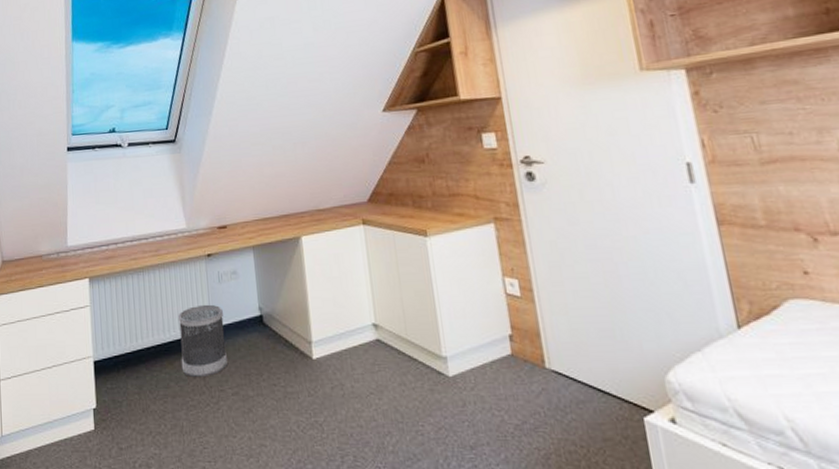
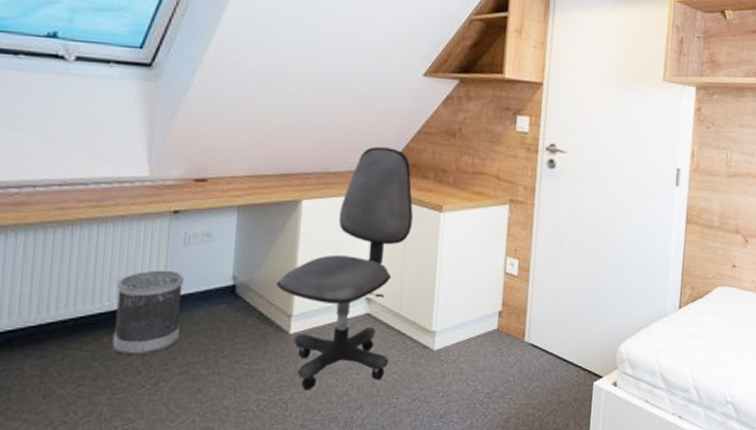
office chair: none [293,181,407,414] -> present [276,147,413,391]

